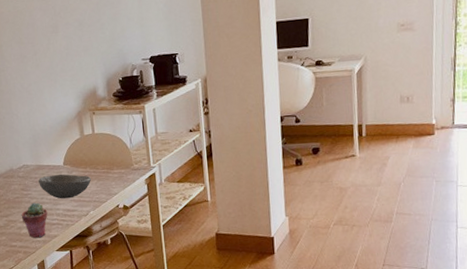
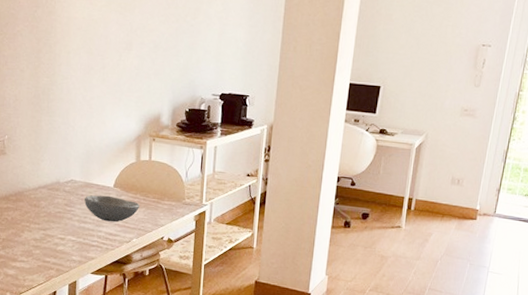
potted succulent: present [21,202,48,238] -> none [60,220,89,257]

